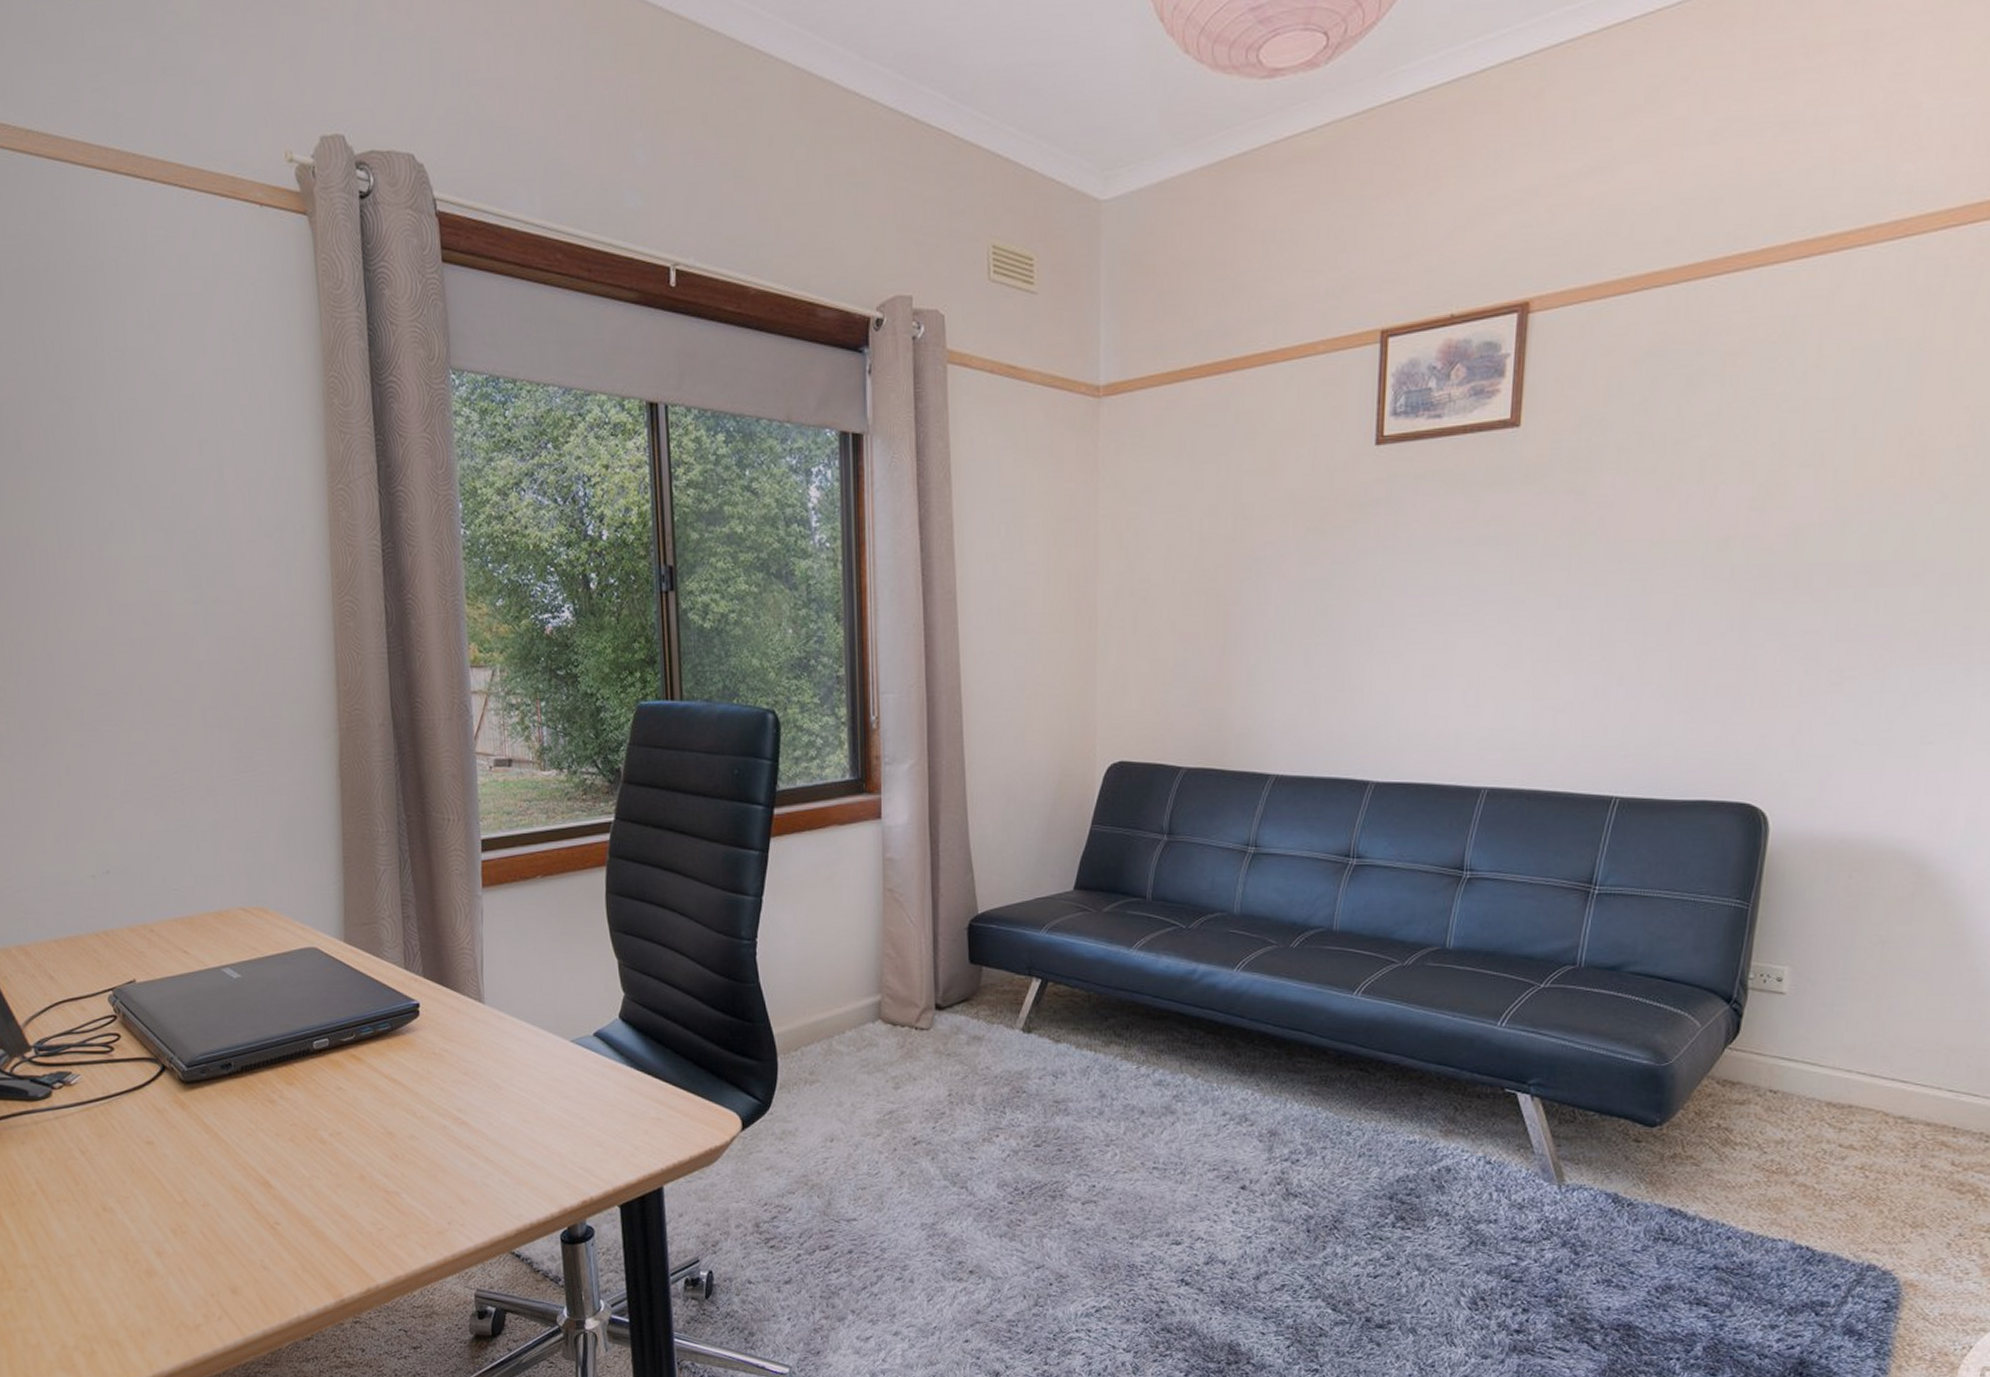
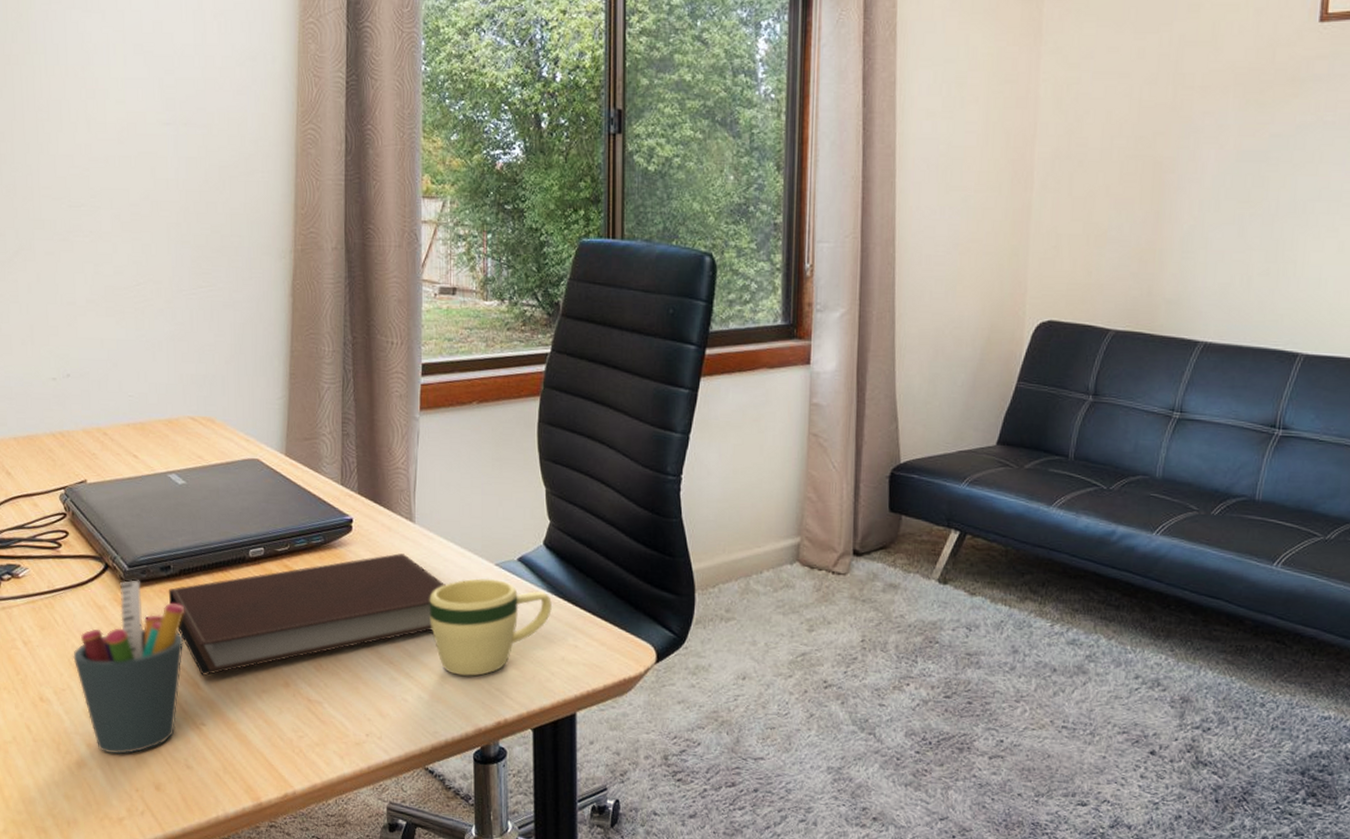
pen holder: none [134,1080,252,1260] -> present [73,579,185,755]
notebook: none [231,1036,521,1173] -> present [169,553,446,676]
mug: none [504,1055,633,1156] -> present [429,578,553,676]

